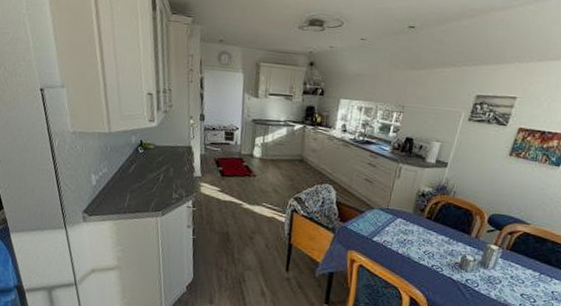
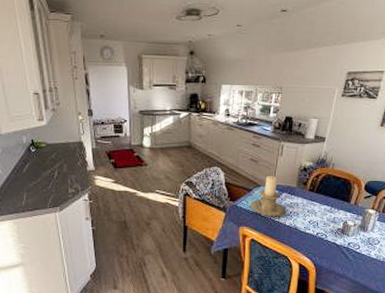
candle holder: none [362,198,400,243] -> present [251,175,287,216]

